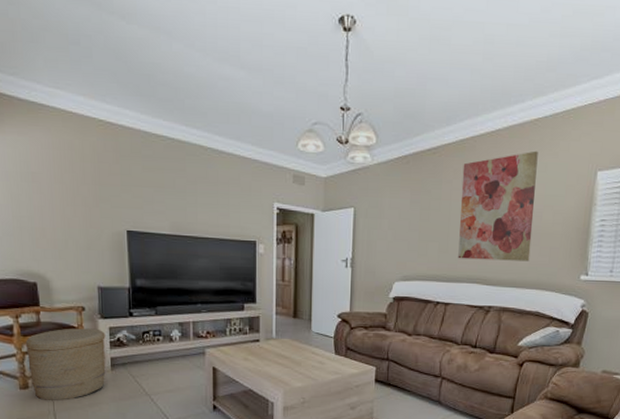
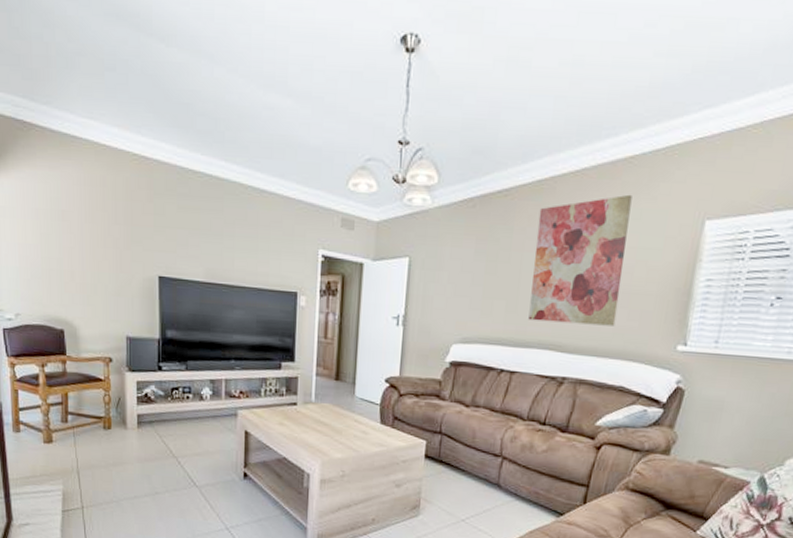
basket: present [25,328,106,401] -> none [50,380,133,458]

